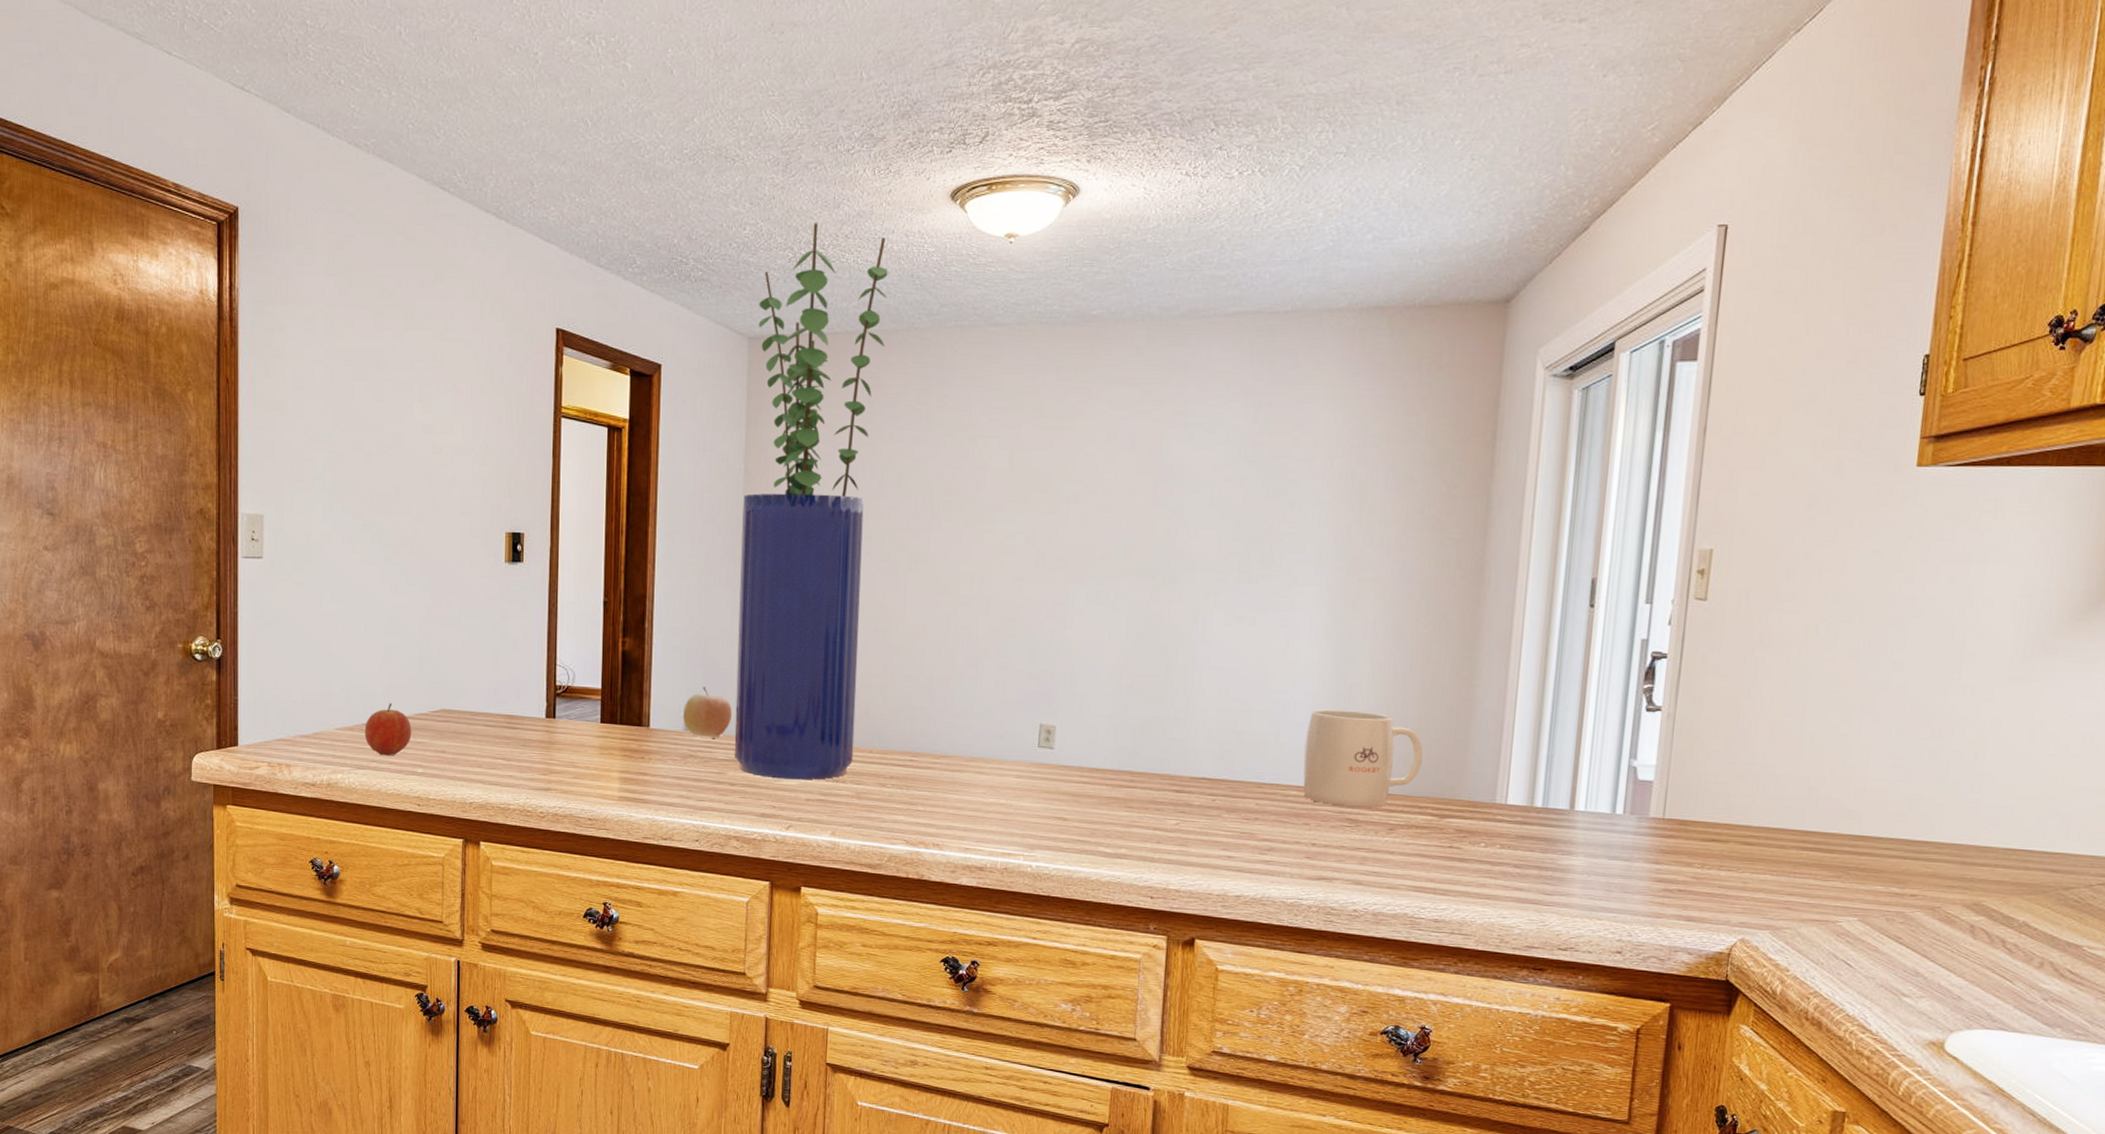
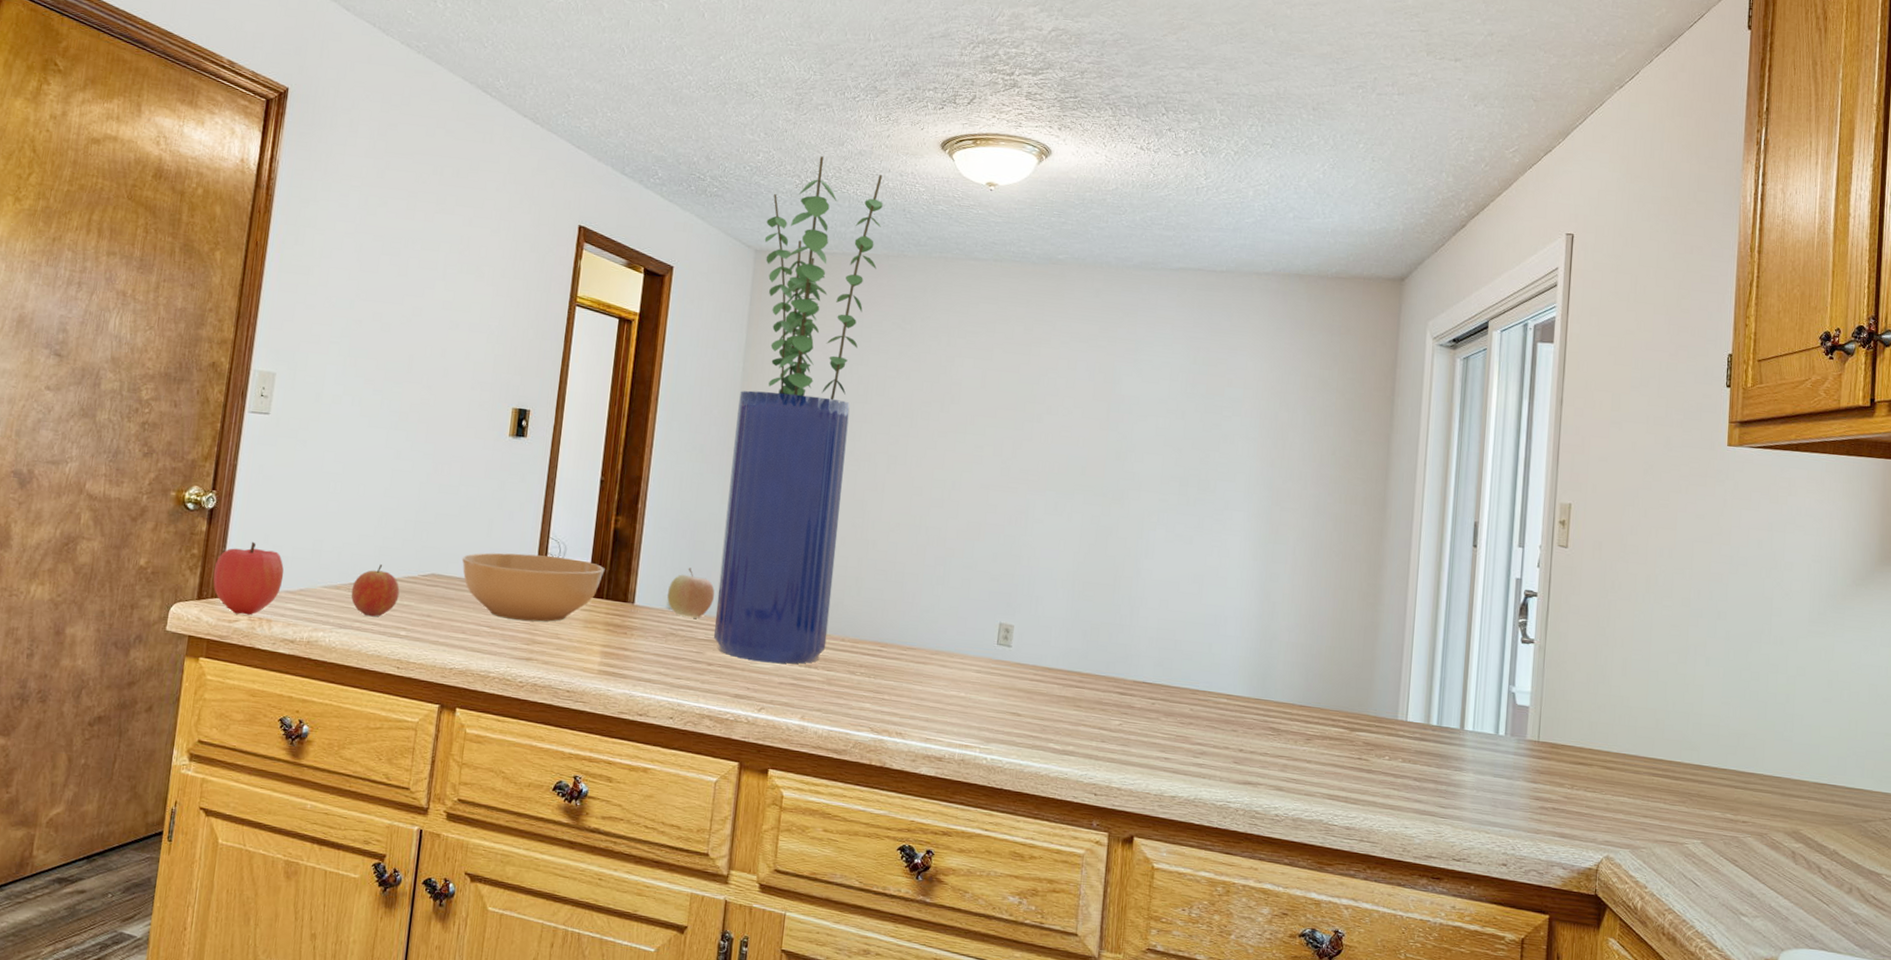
fruit: none [229,688,297,762] -> present [213,541,284,615]
bowl: none [470,683,616,751] -> present [461,552,605,622]
mug: present [1303,709,1423,808] -> none [1232,624,1336,719]

